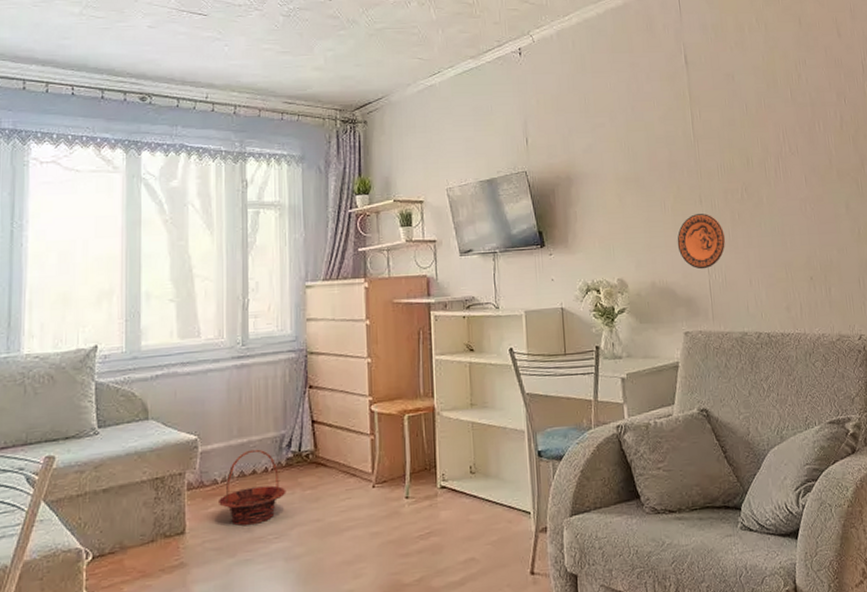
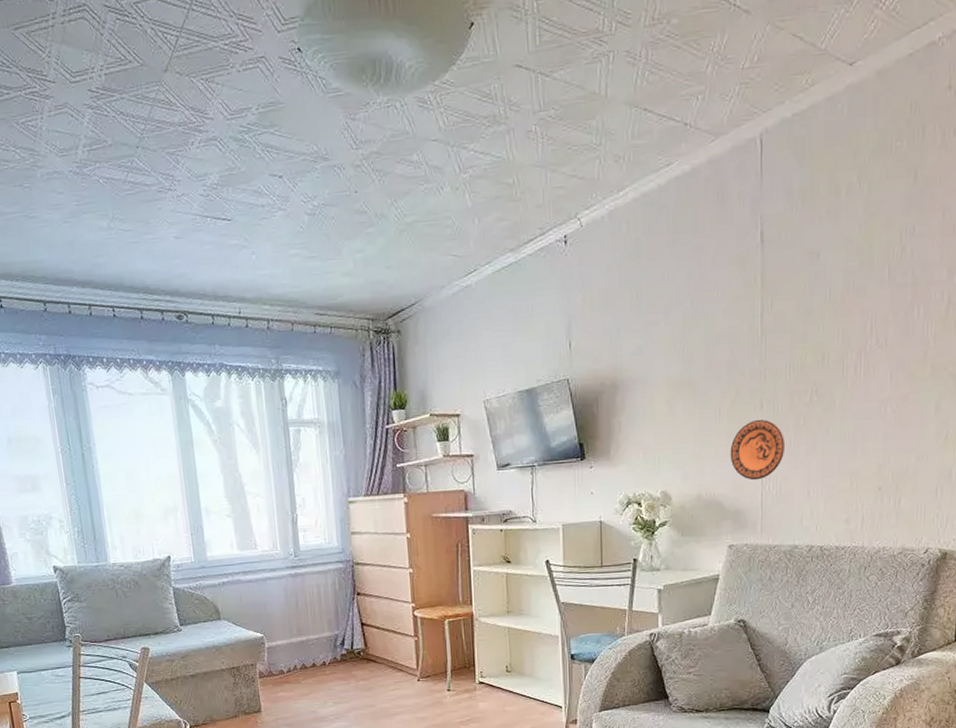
basket: present [217,449,286,526] -> none [285,646,343,707]

